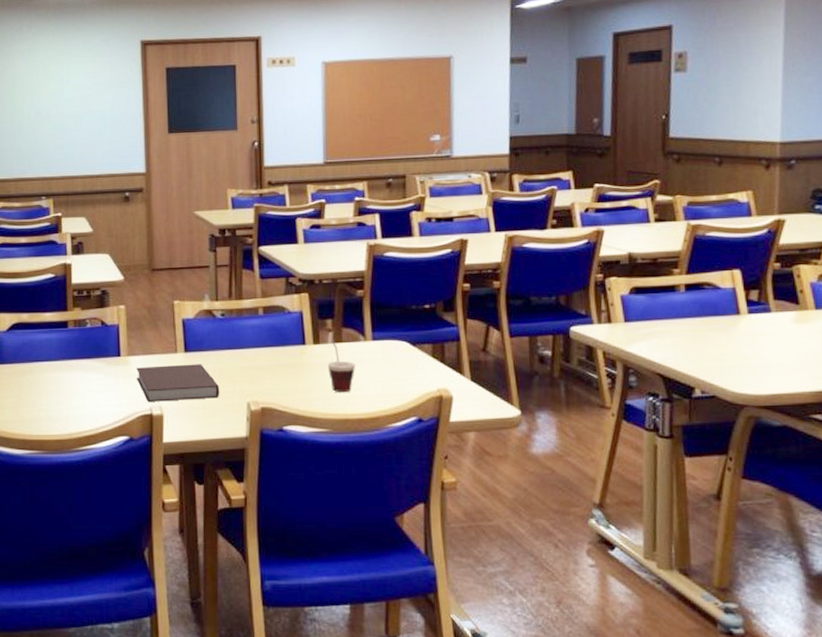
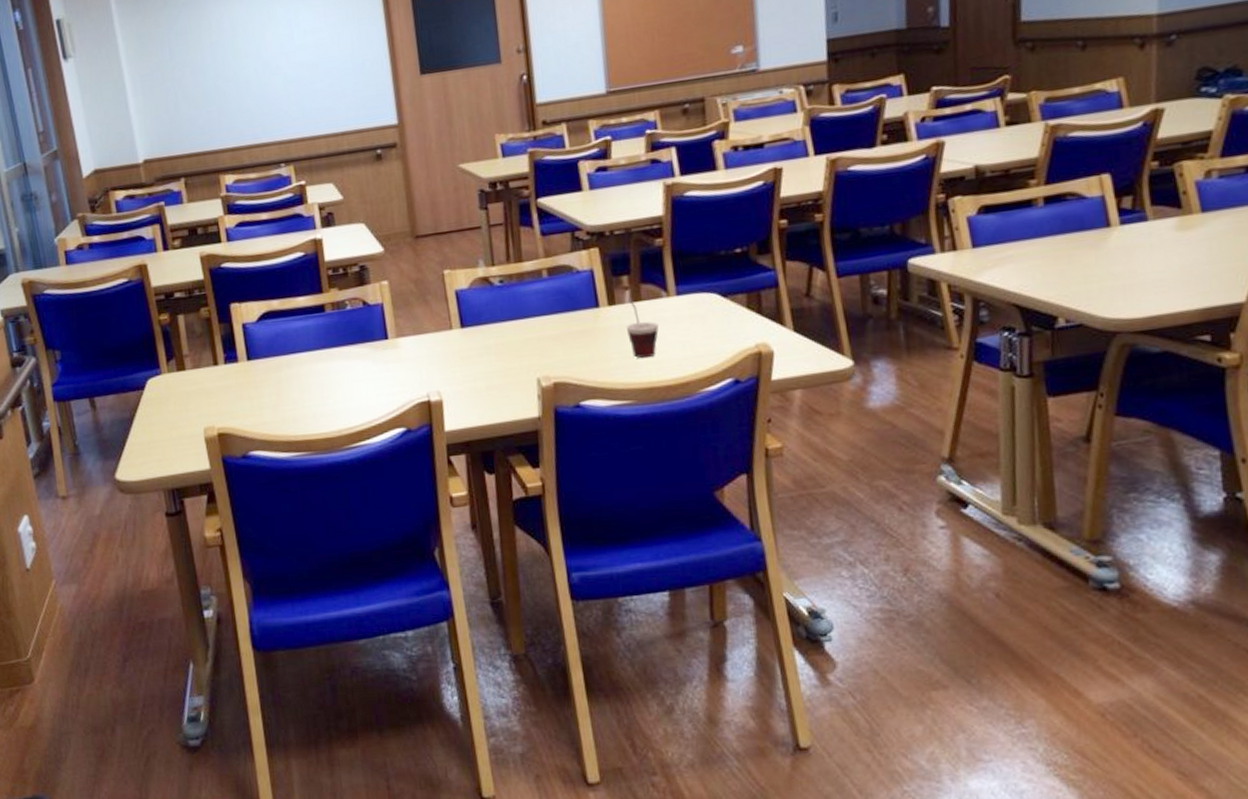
notebook: present [137,364,220,402] -> none [408,339,505,387]

